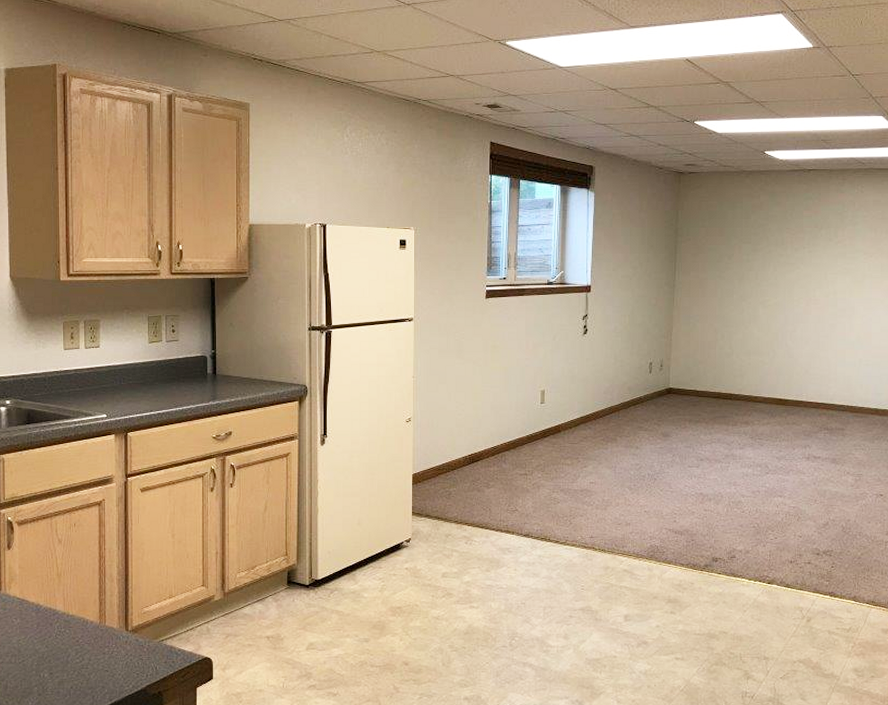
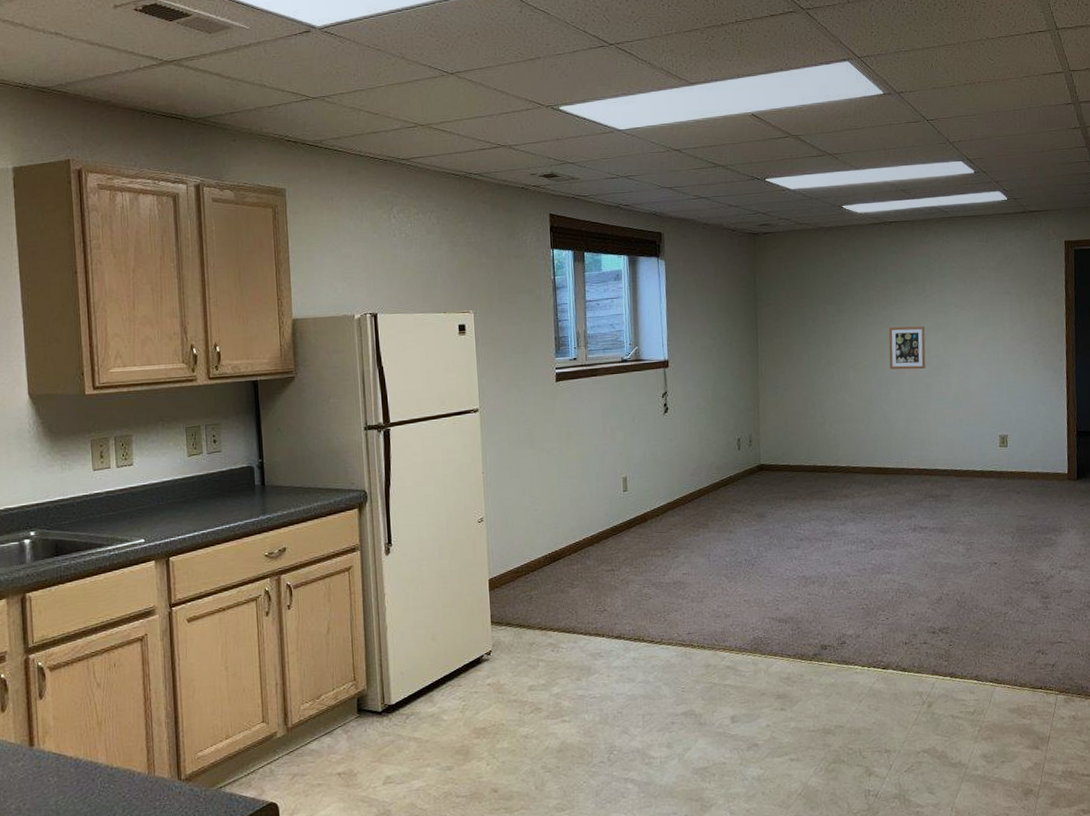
picture frame: none [797,268,833,310] -> present [888,326,926,370]

